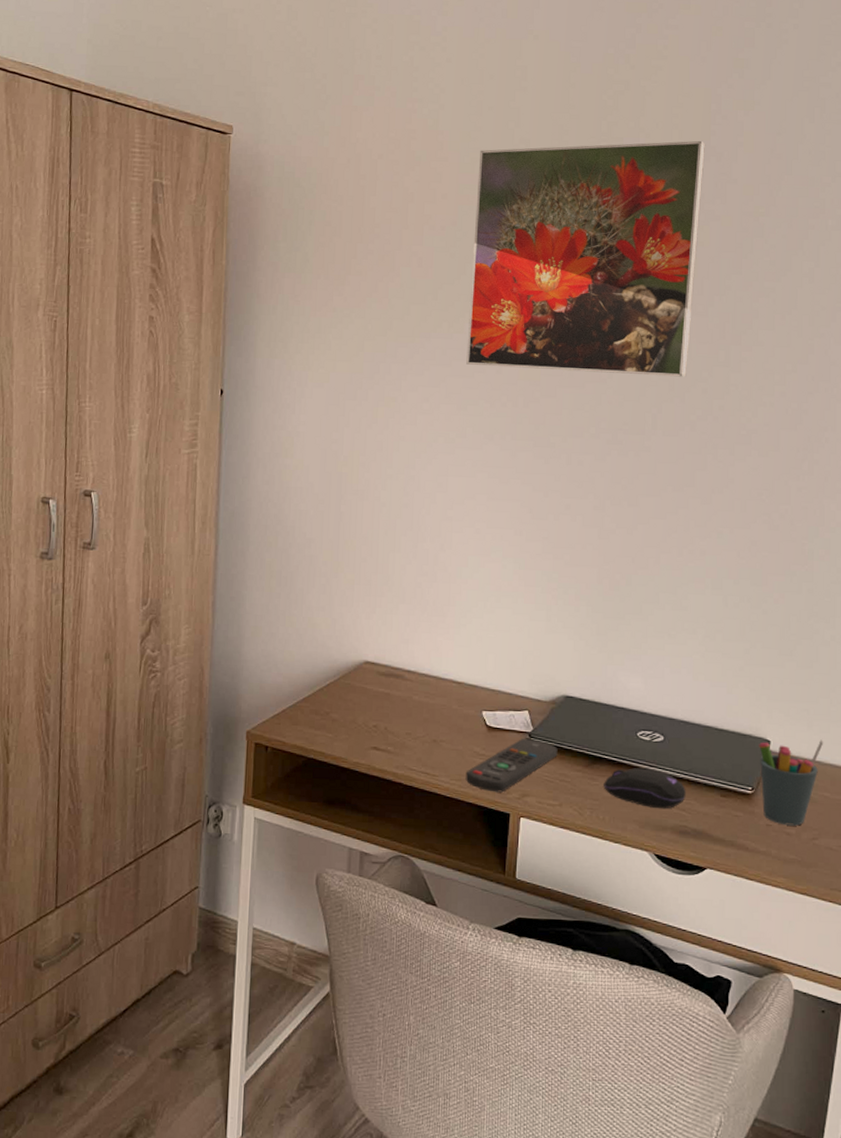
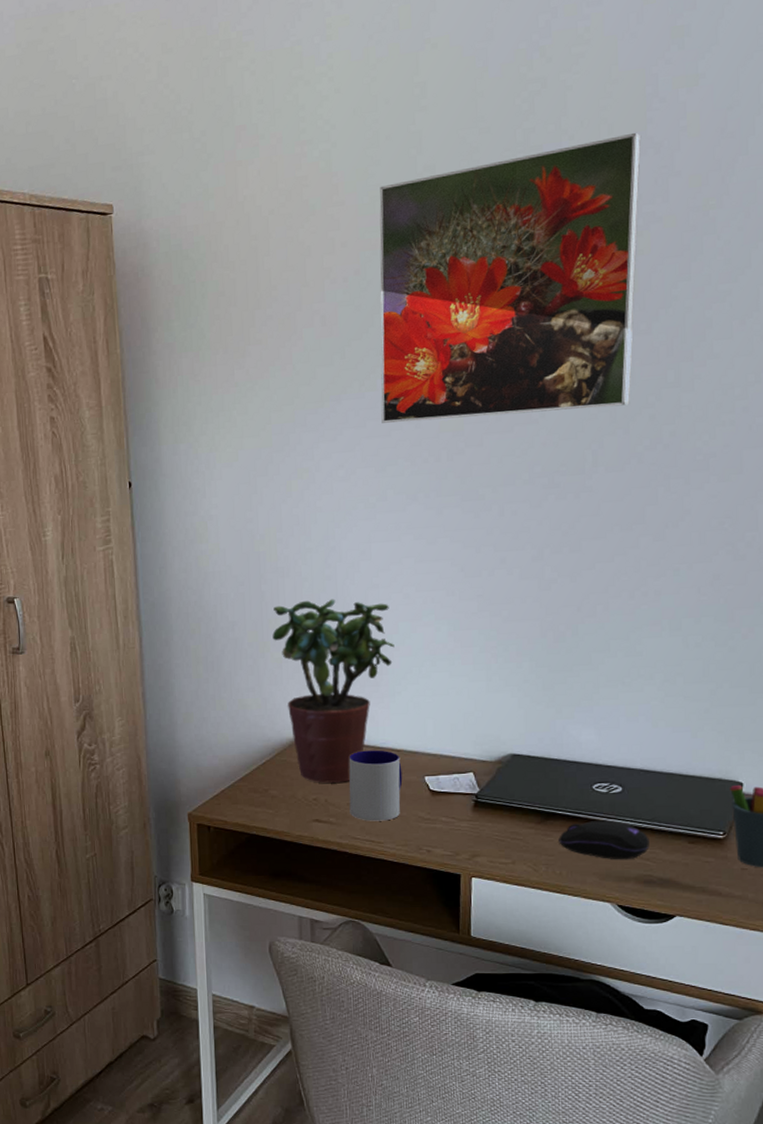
potted plant: none [347,525,463,711] -> present [272,599,395,783]
mug: none [408,680,462,754] -> present [348,750,403,821]
remote control: present [465,739,558,793] -> none [411,800,507,855]

